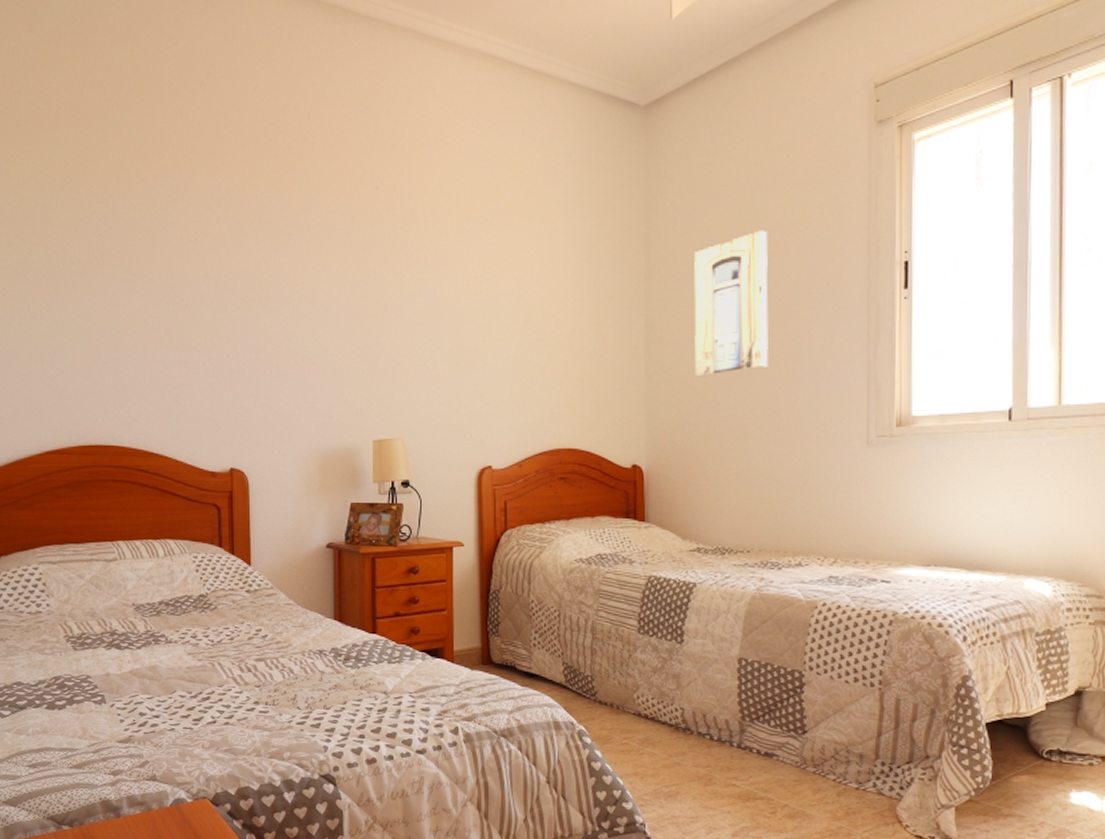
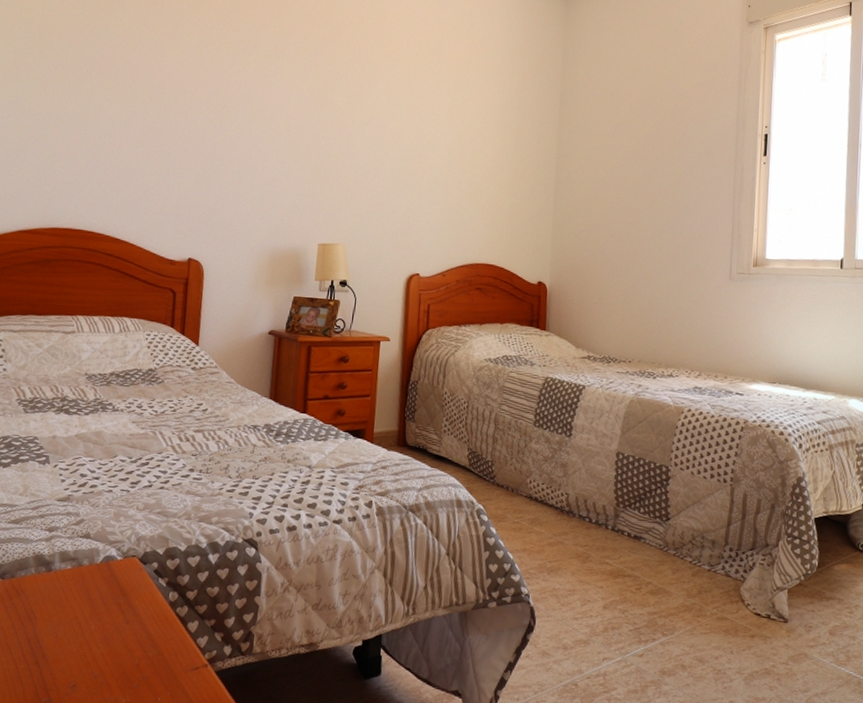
wall art: present [694,230,769,377] -> none [594,98,659,213]

